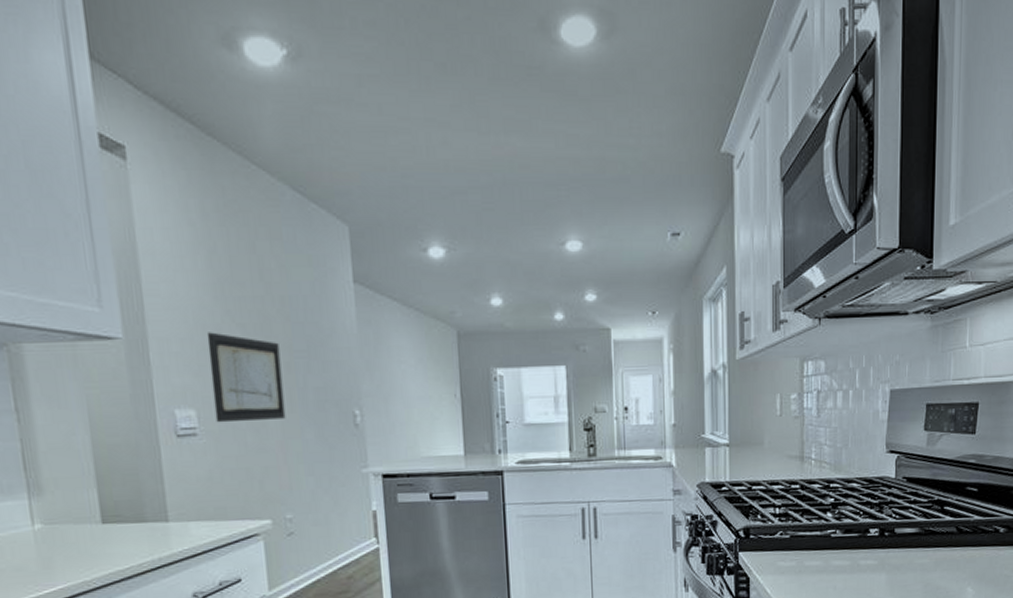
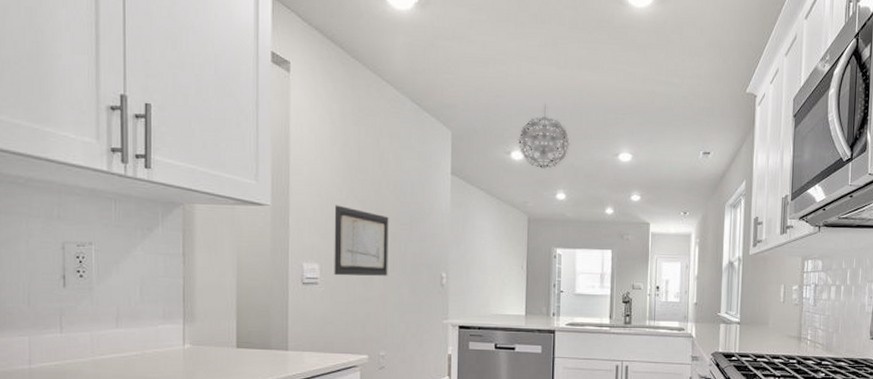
pendant light: none [436,183,502,267] -> present [518,104,570,169]

